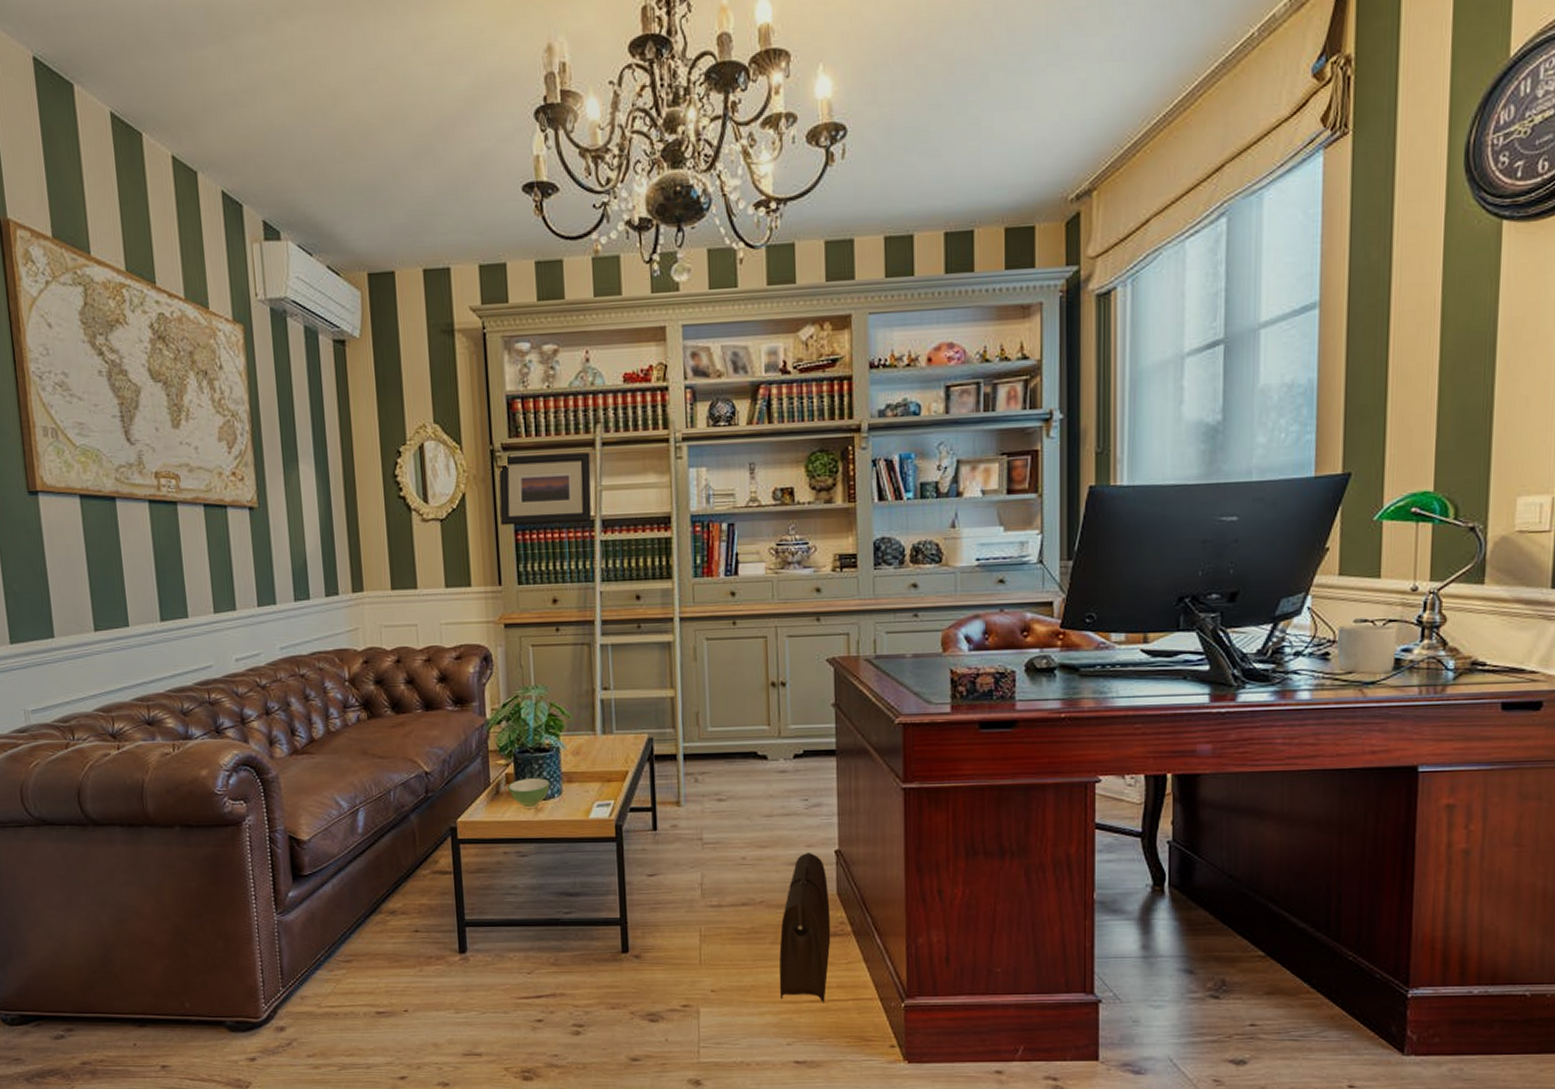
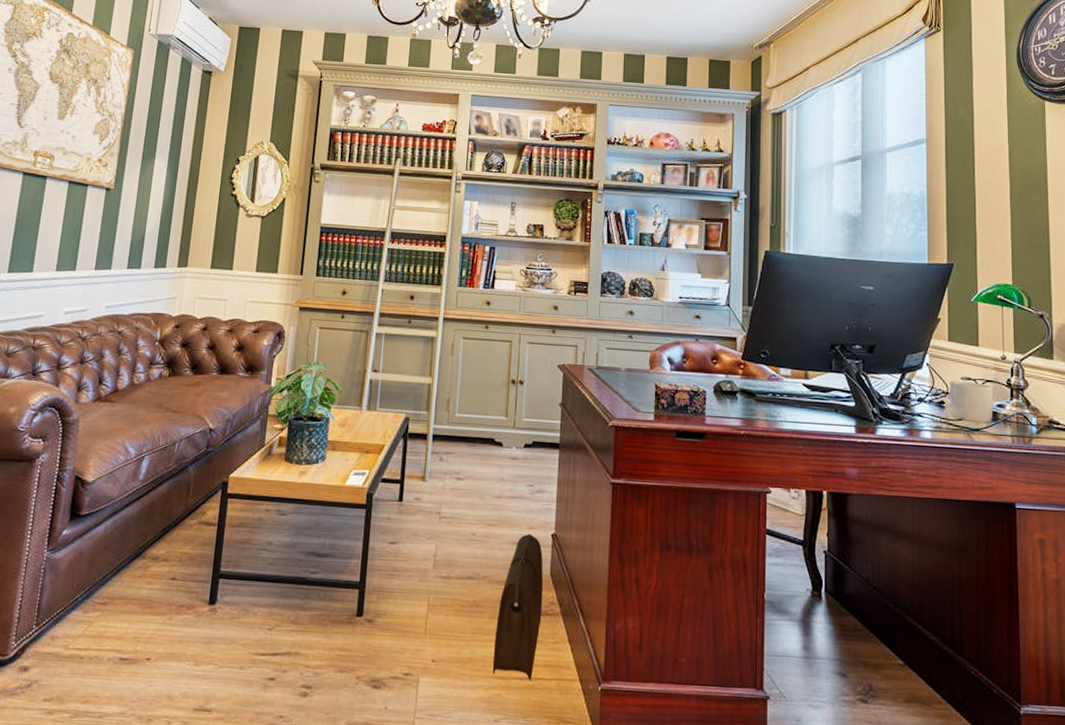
picture frame: present [499,452,592,526] -> none [309,174,389,232]
bowl: present [508,778,550,809] -> none [279,443,317,472]

